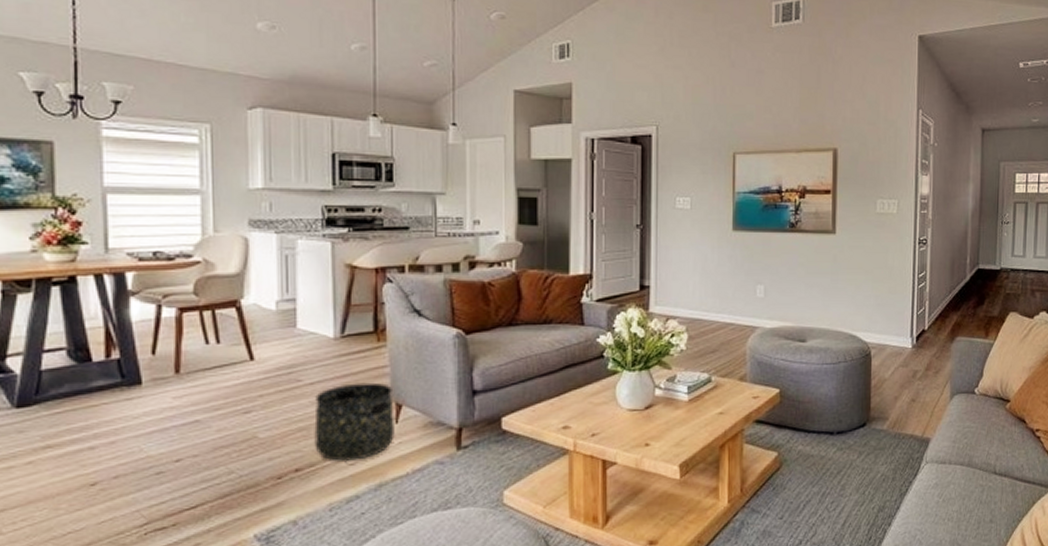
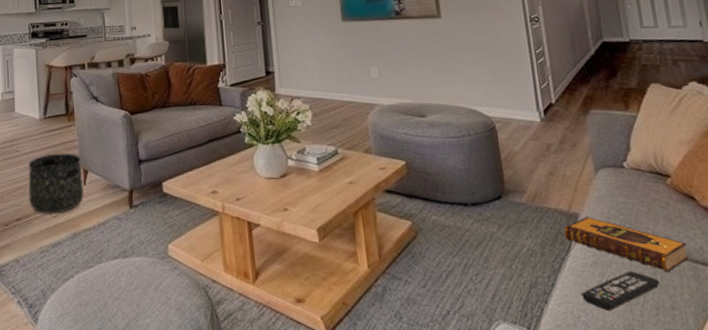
hardback book: none [914,441,1011,490] -> present [563,217,689,273]
remote control: none [920,490,985,528] -> present [581,271,660,310]

